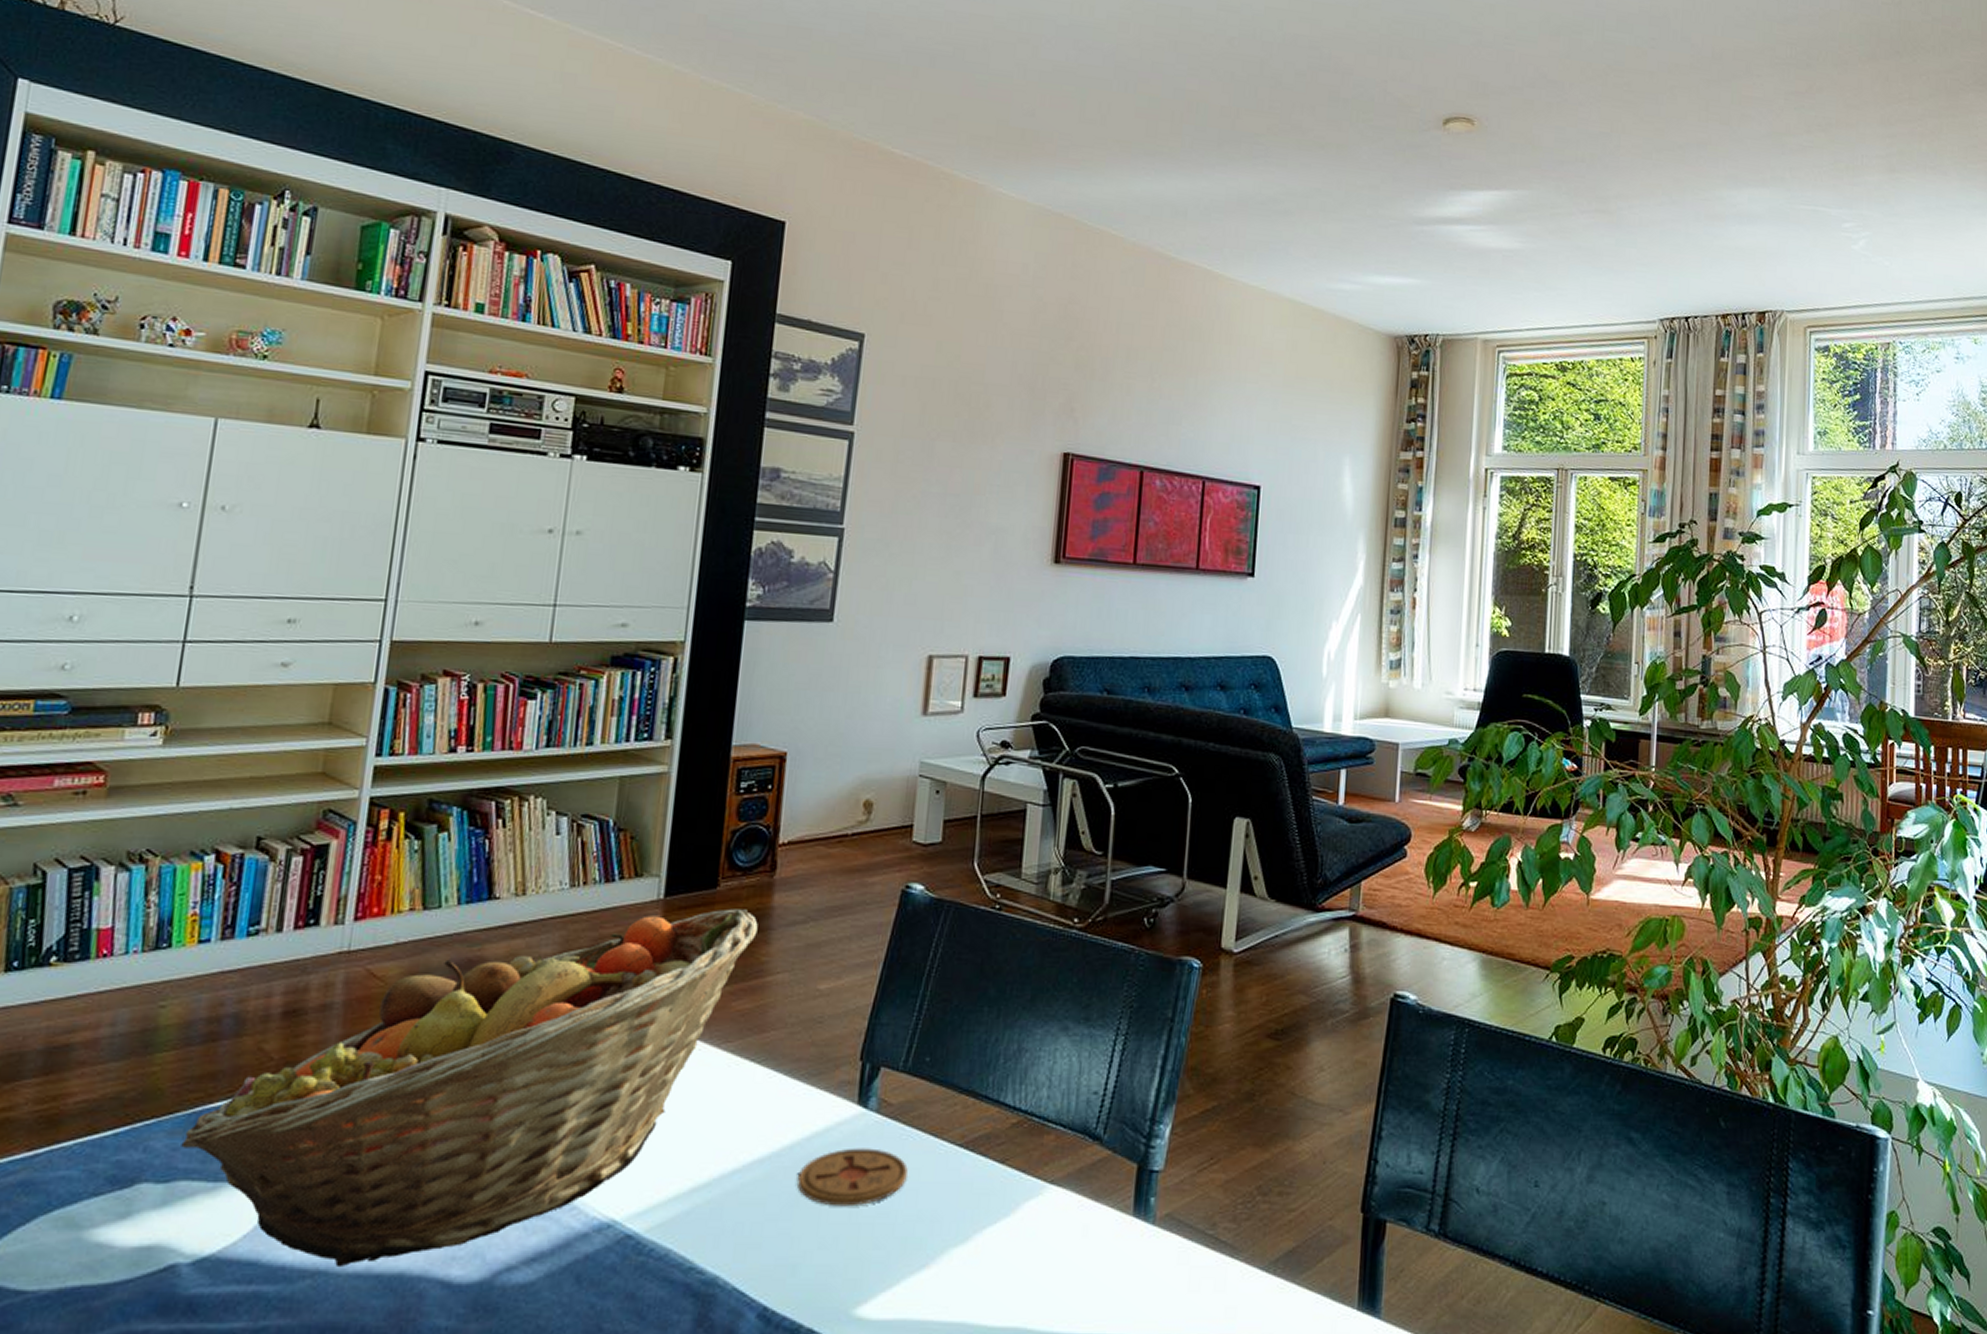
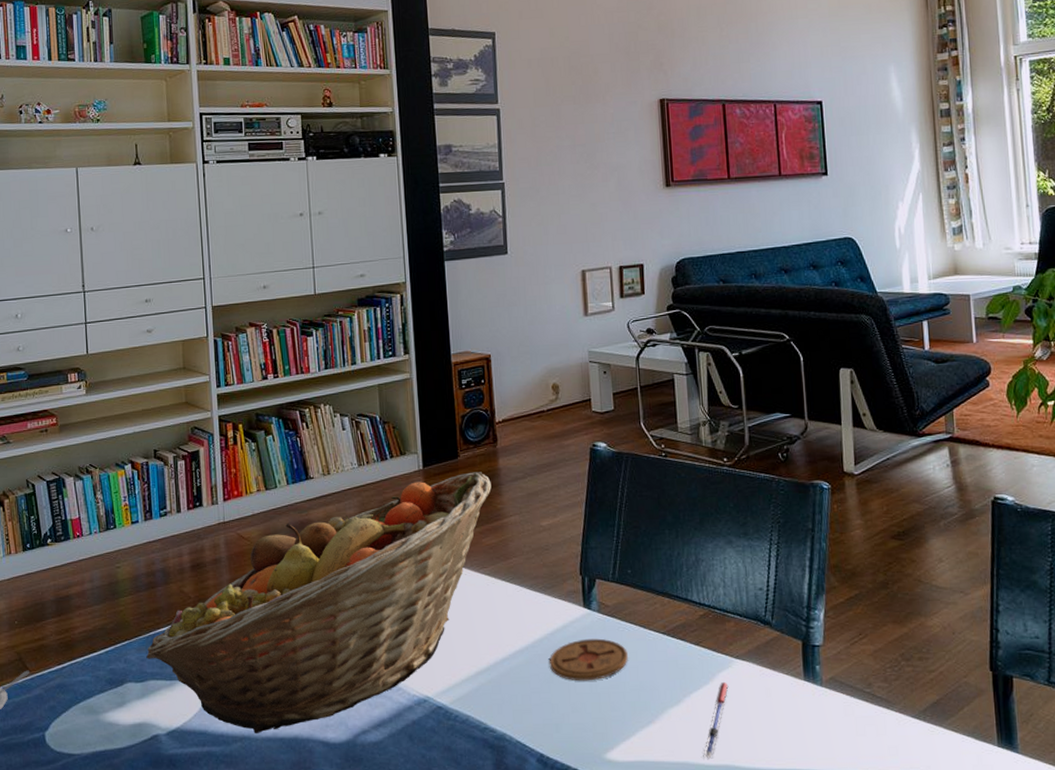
pen: none [987,1215,1035,1319] -> present [703,682,729,759]

